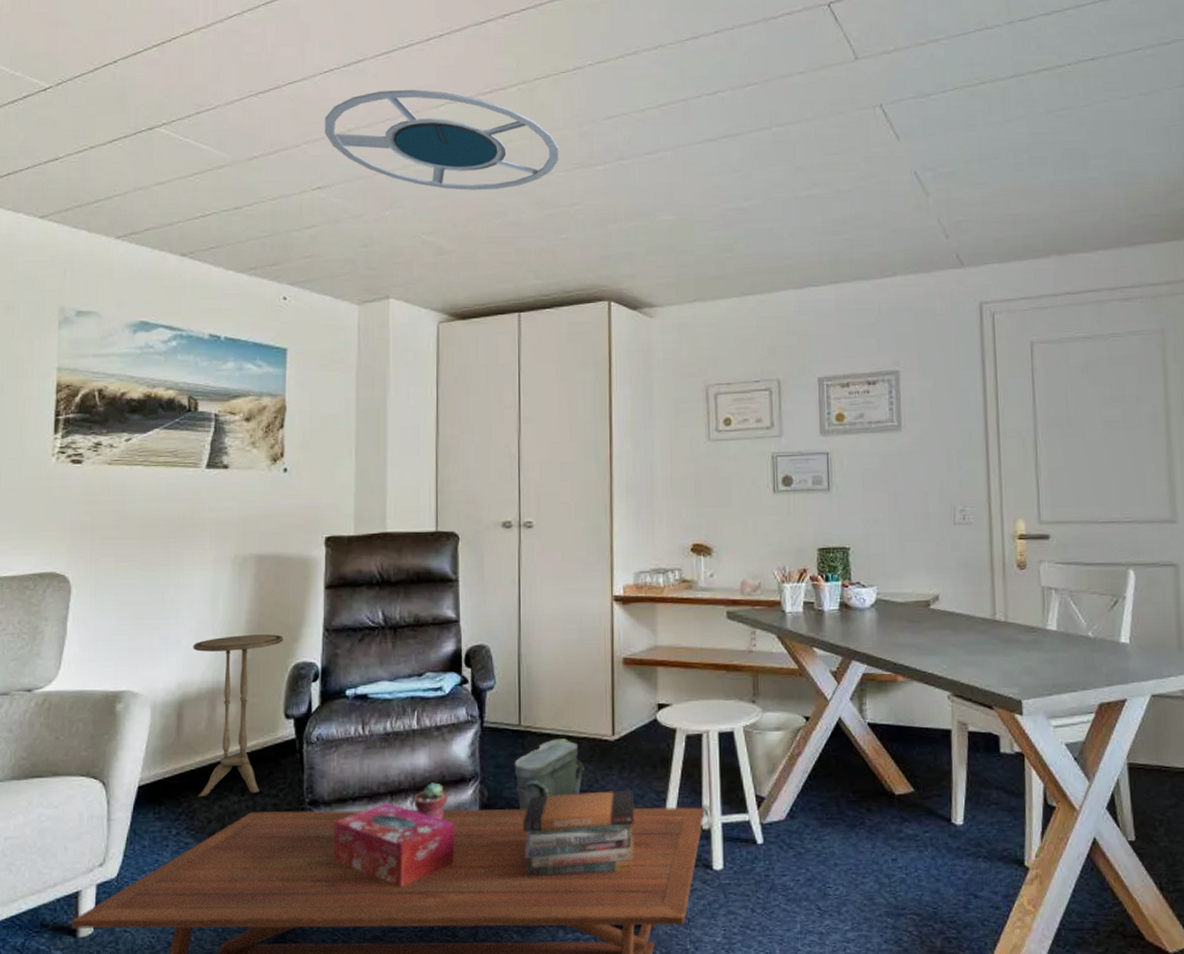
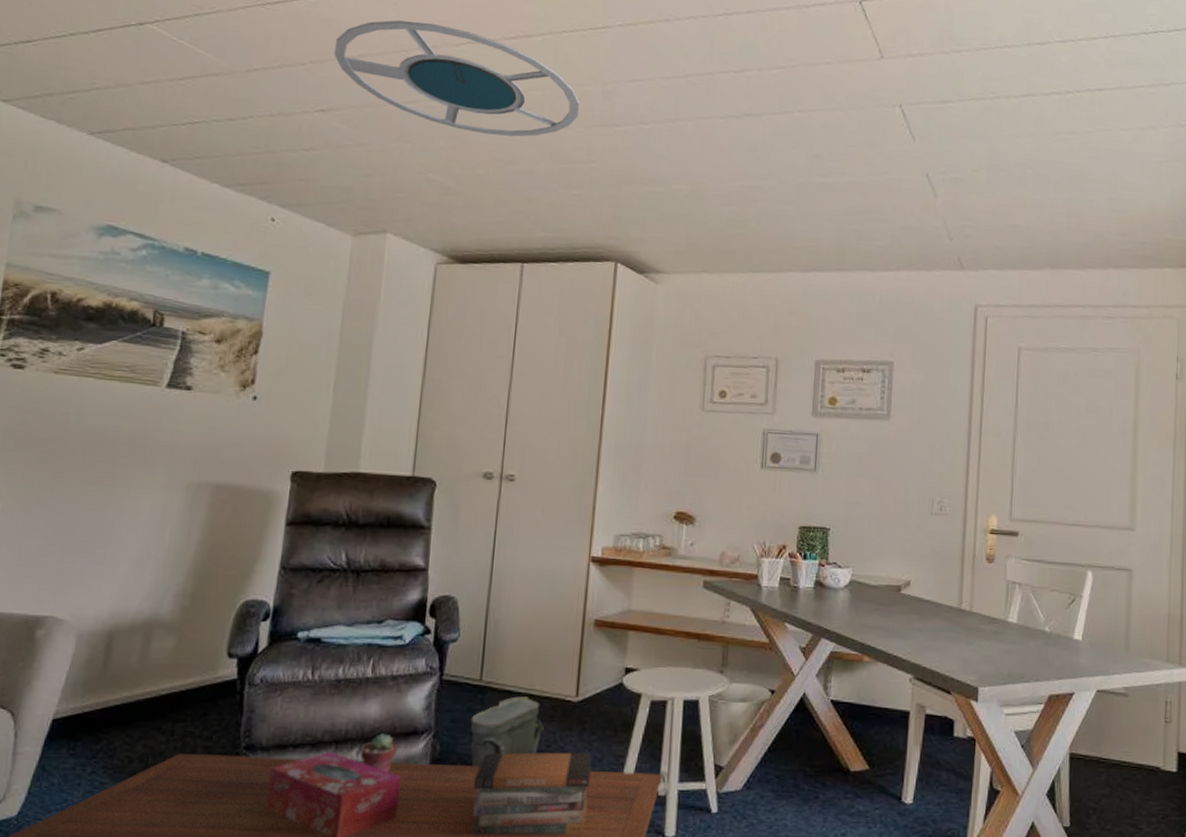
side table: present [193,634,284,798] -> none [120,566,235,735]

